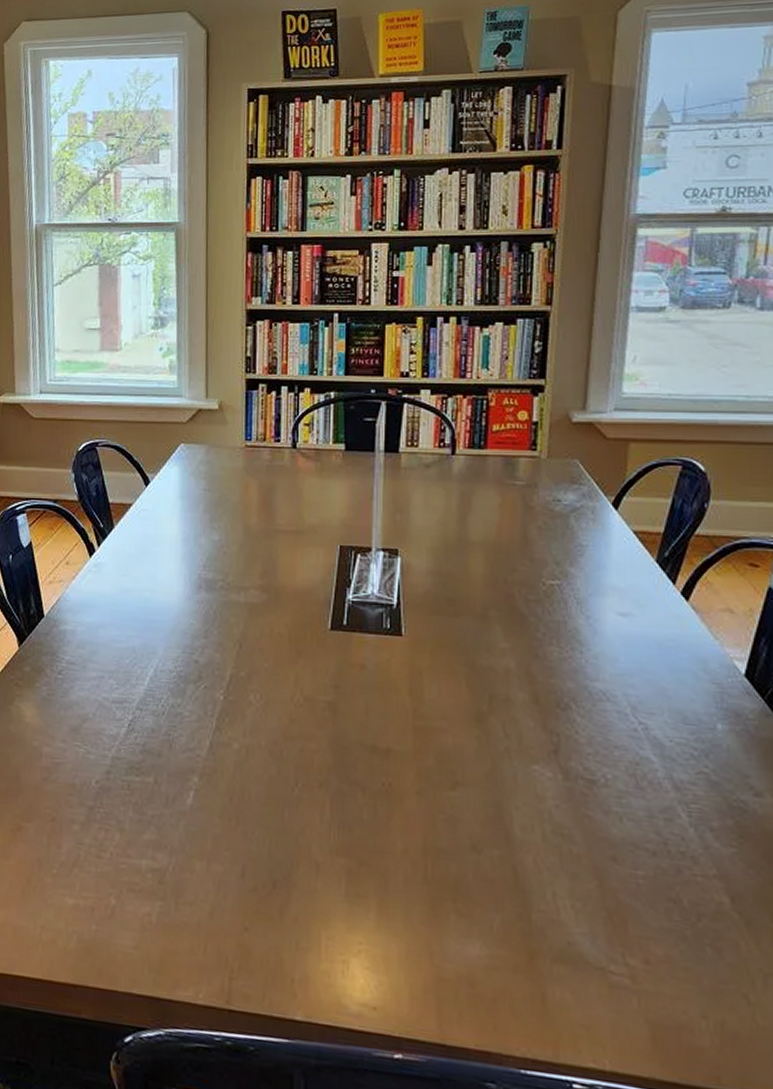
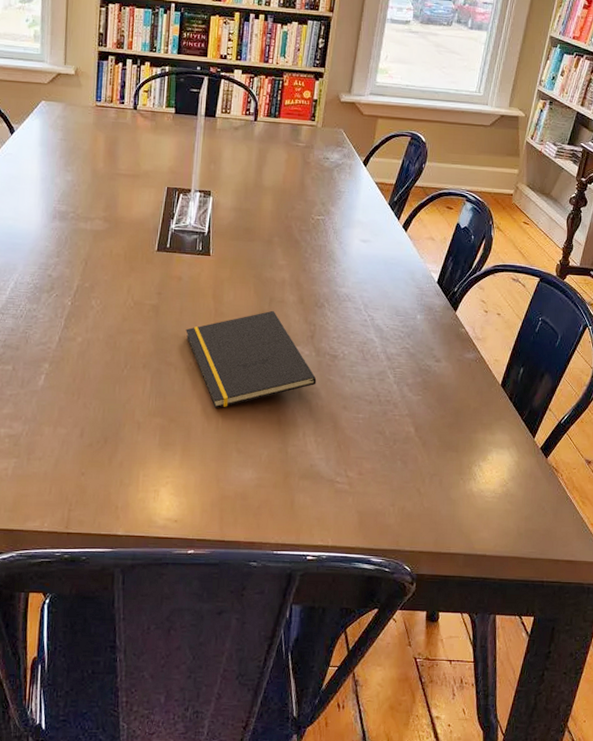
notepad: none [374,712,567,850] -> present [186,310,317,409]

